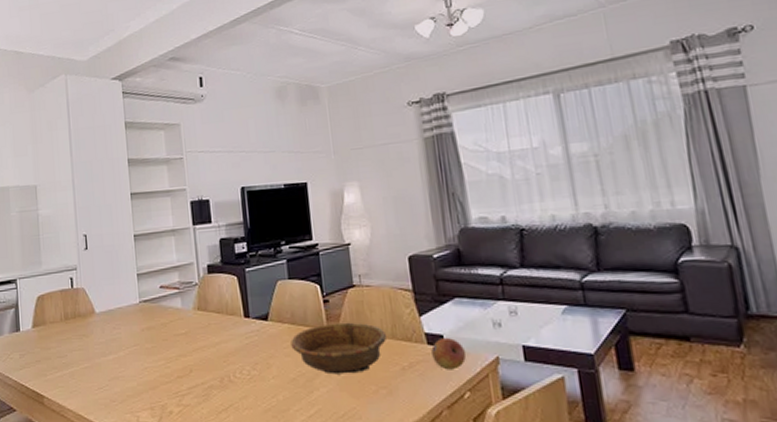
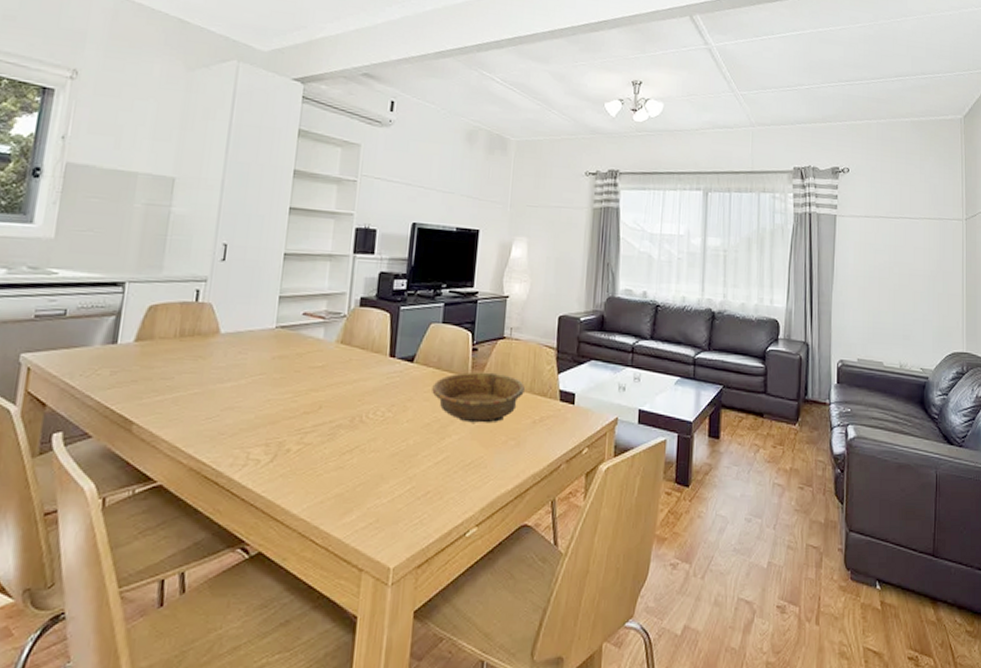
fruit: present [431,338,467,370] -> none [562,397,592,427]

